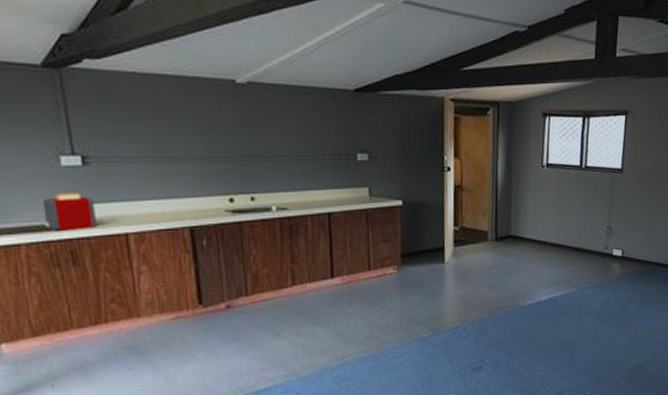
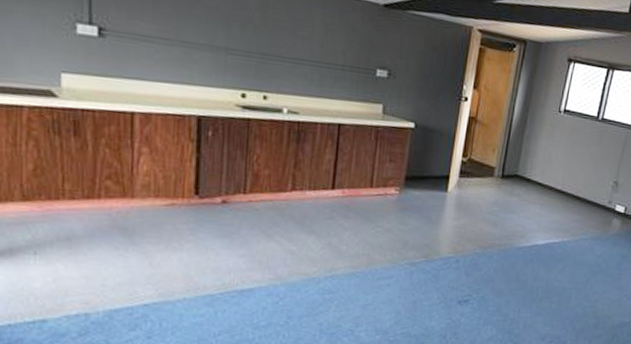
toaster: present [42,191,97,231] -> none [51,59,105,101]

